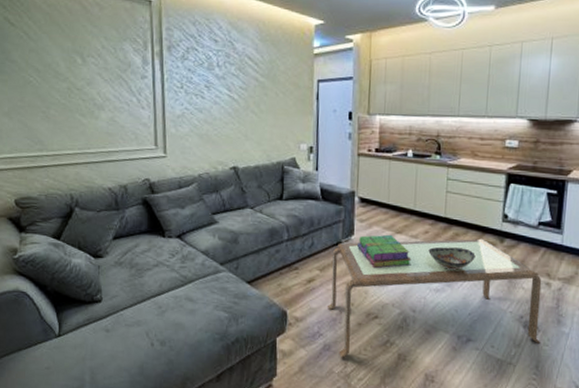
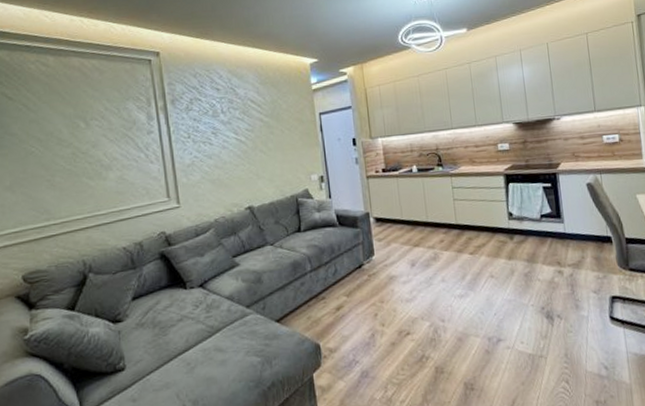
coffee table: present [328,238,542,358] -> none [356,238,564,383]
stack of books: present [357,234,412,269] -> none [379,249,433,285]
decorative bowl: present [428,246,476,270] -> none [446,250,491,274]

